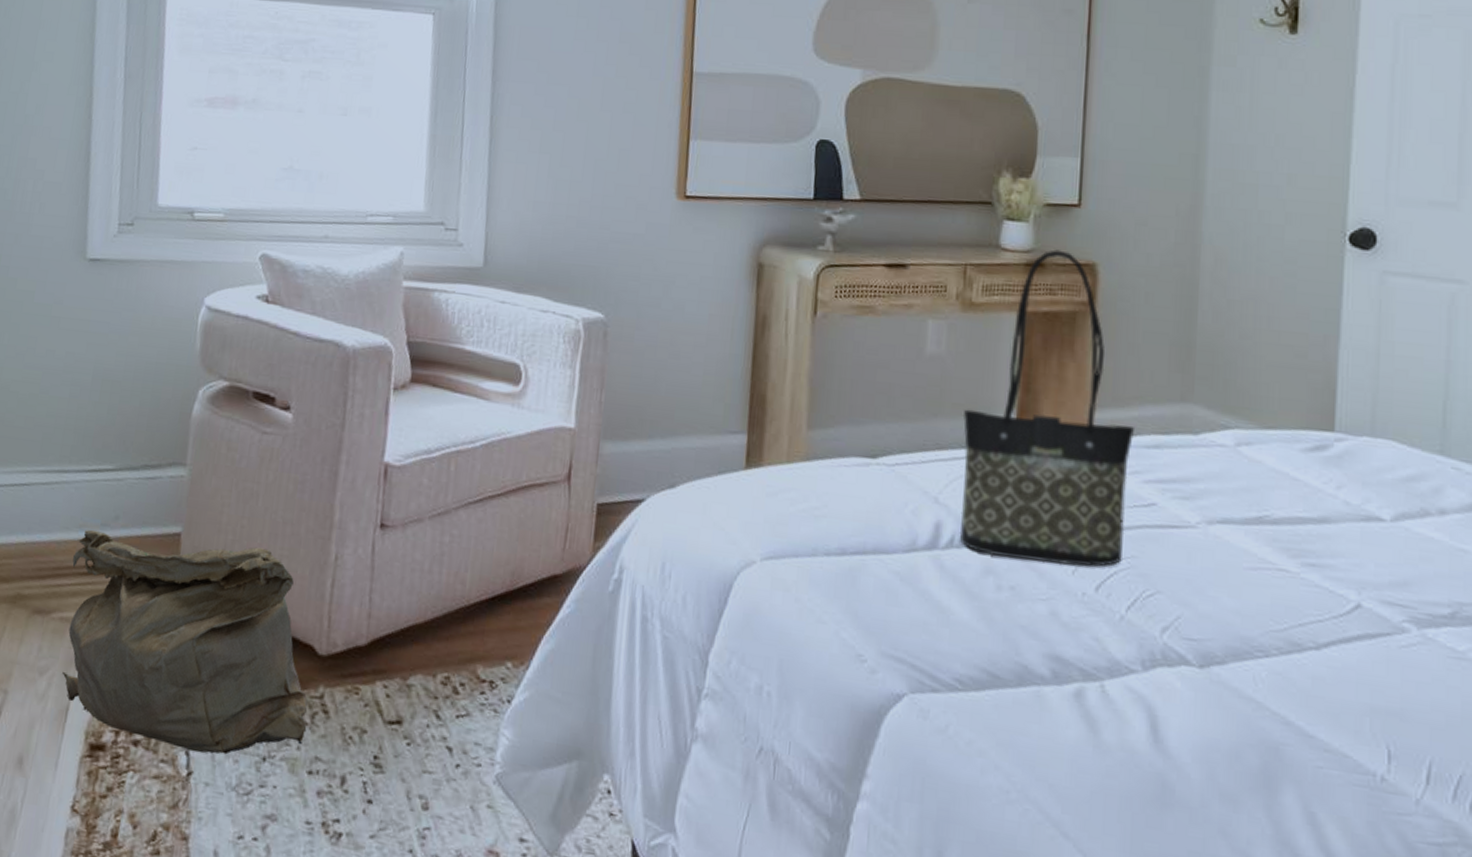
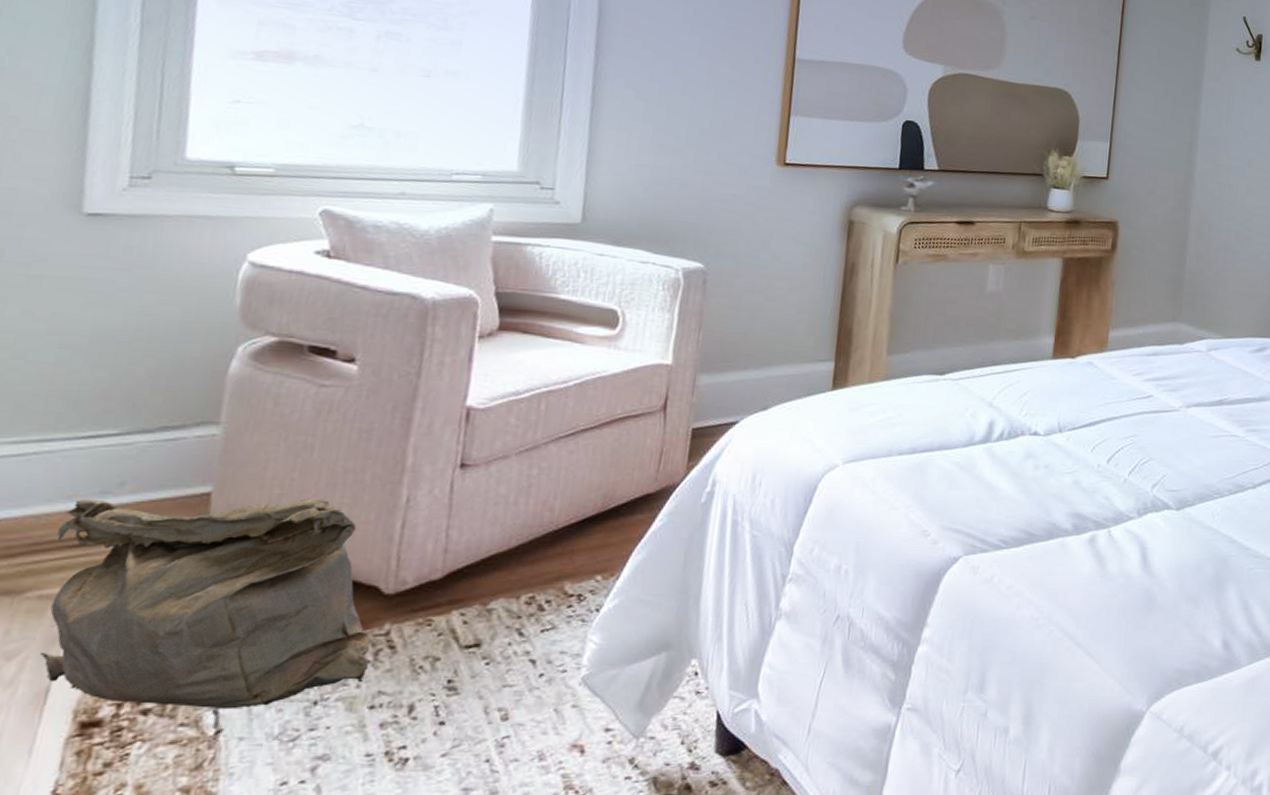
tote bag: present [959,249,1136,567] -> none [1008,211,1141,446]

